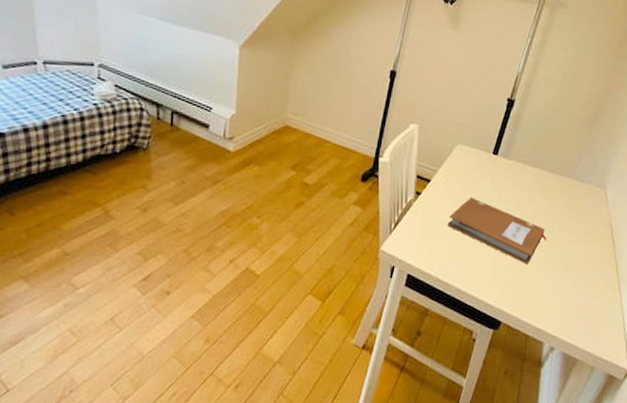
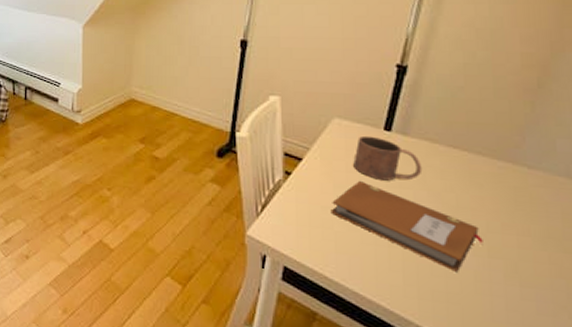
mug: none [468,159,515,196] -> present [353,135,423,181]

